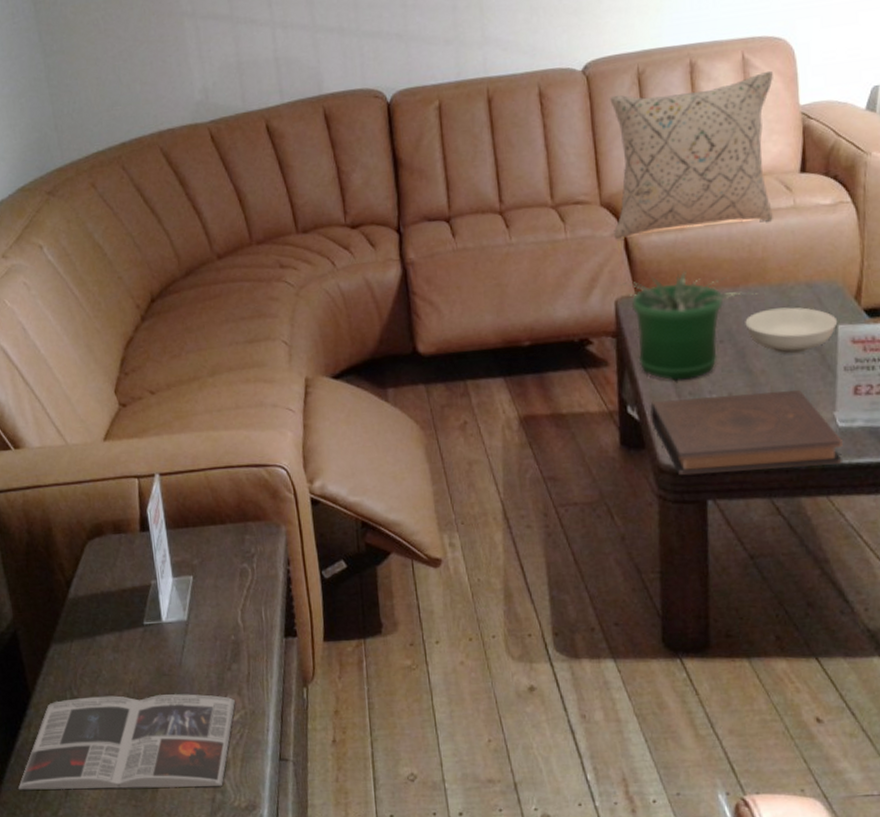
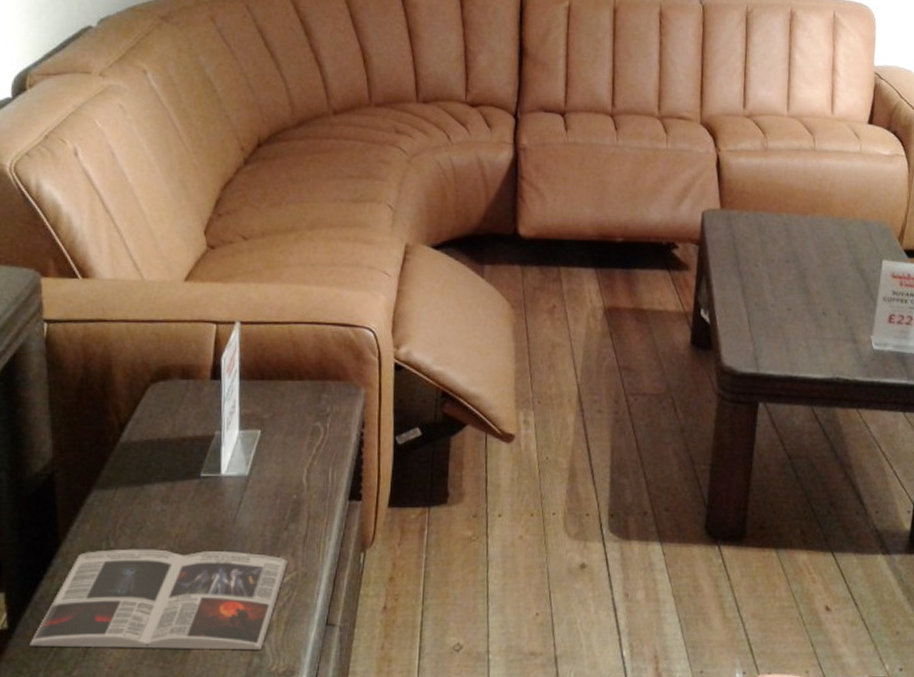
pillow: present [610,70,773,240] -> none [709,27,856,161]
planter: present [619,270,757,381] -> none [708,193,821,292]
book: present [649,389,843,476] -> none [719,308,875,382]
bowl: present [745,307,838,354] -> none [809,238,883,281]

